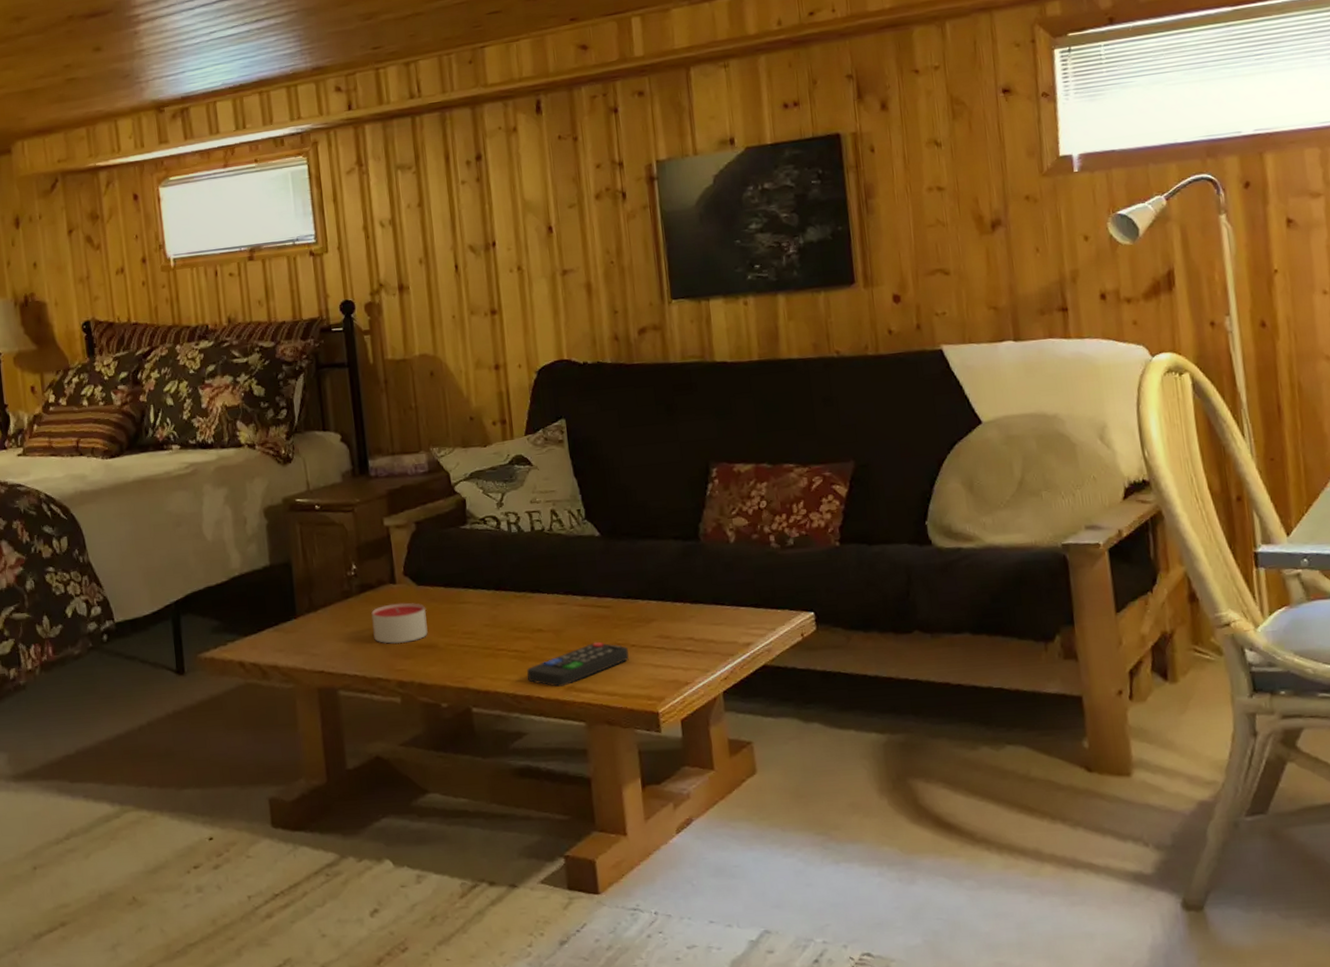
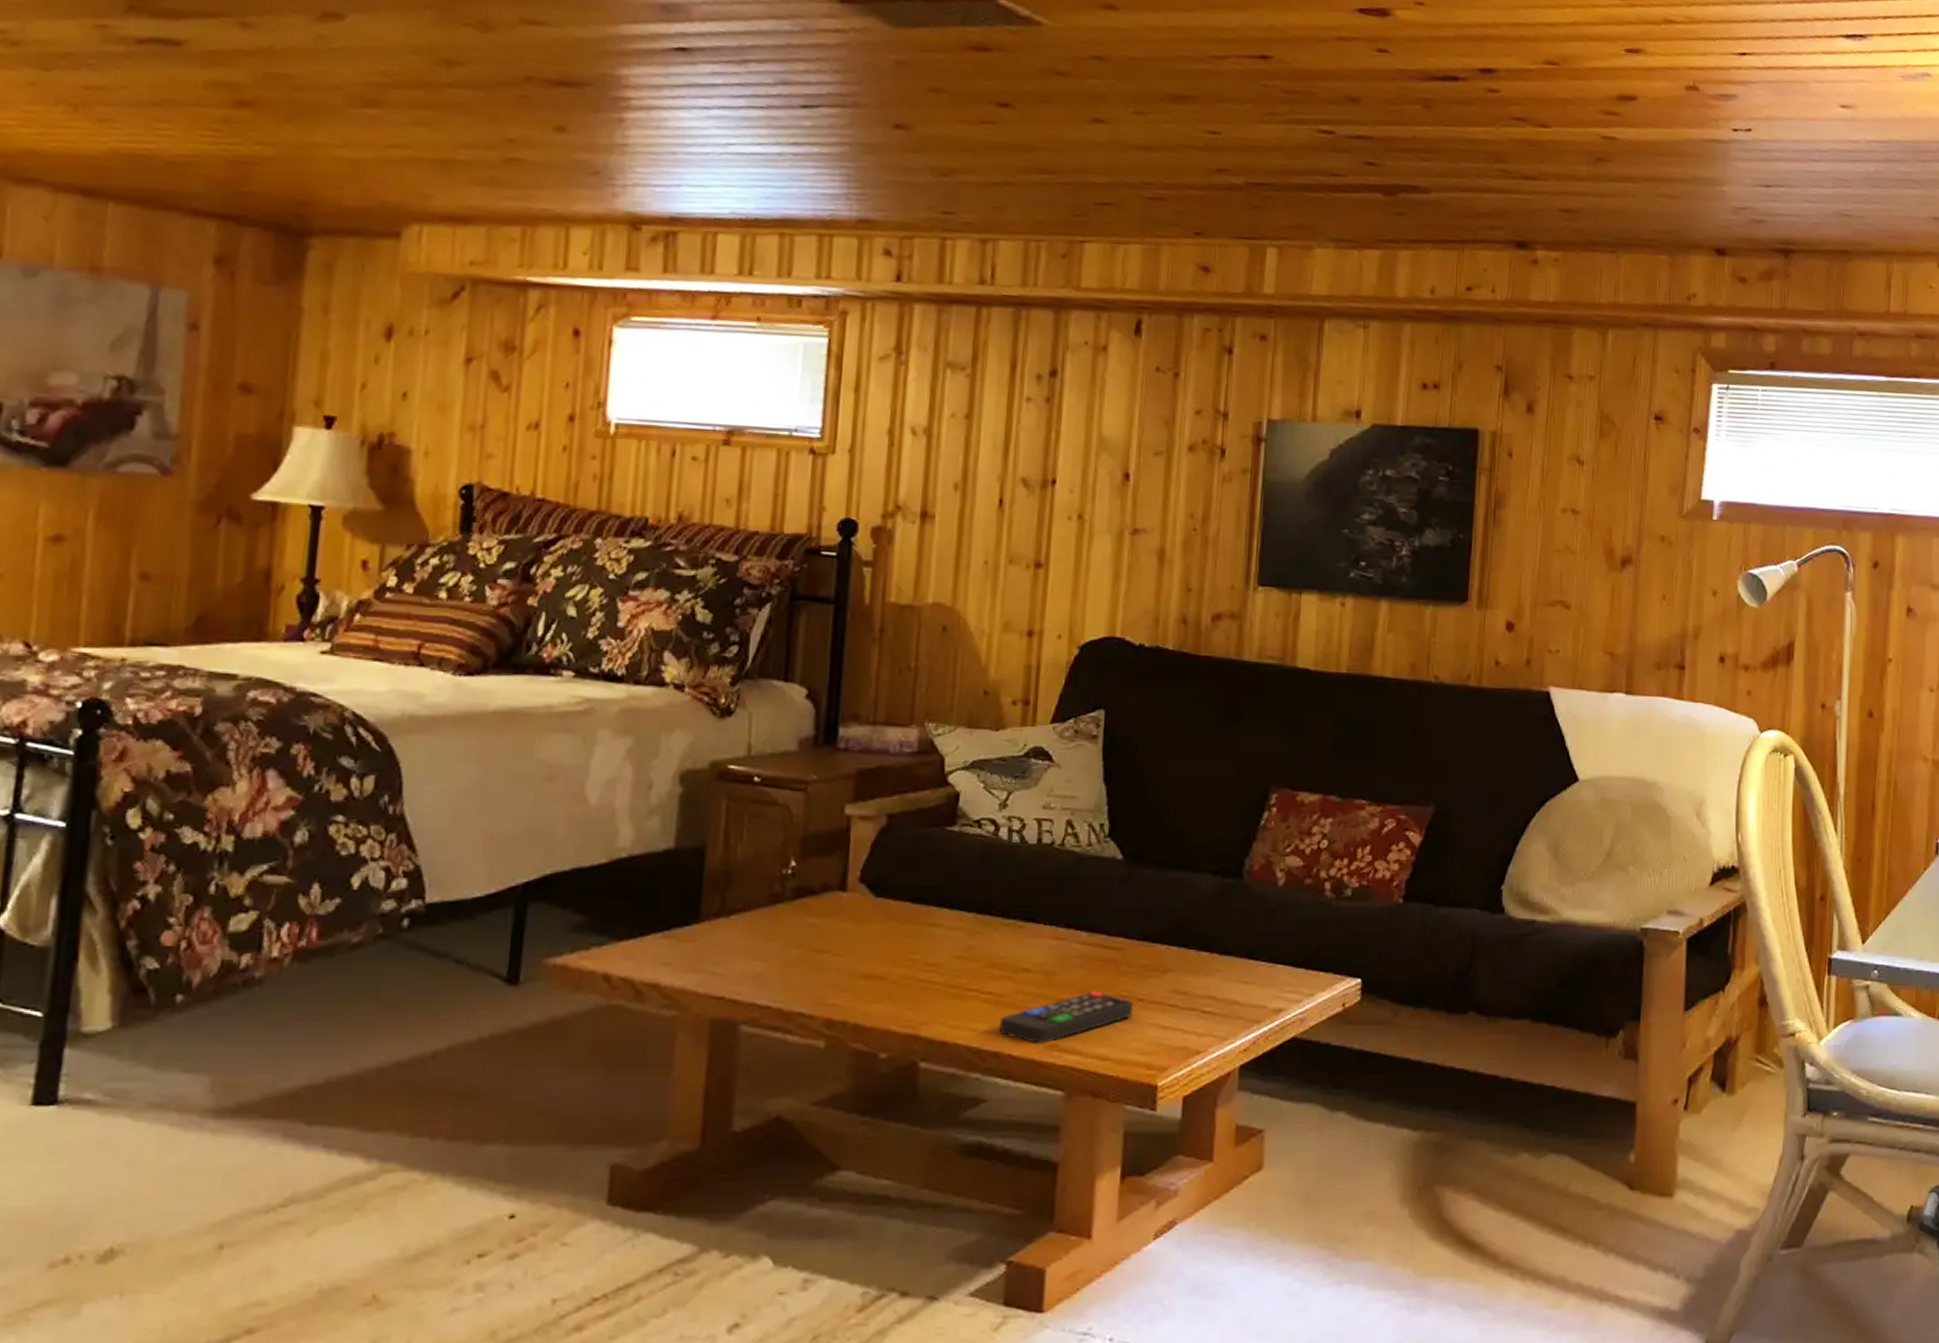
candle: present [371,602,428,644] -> none [803,917,882,971]

